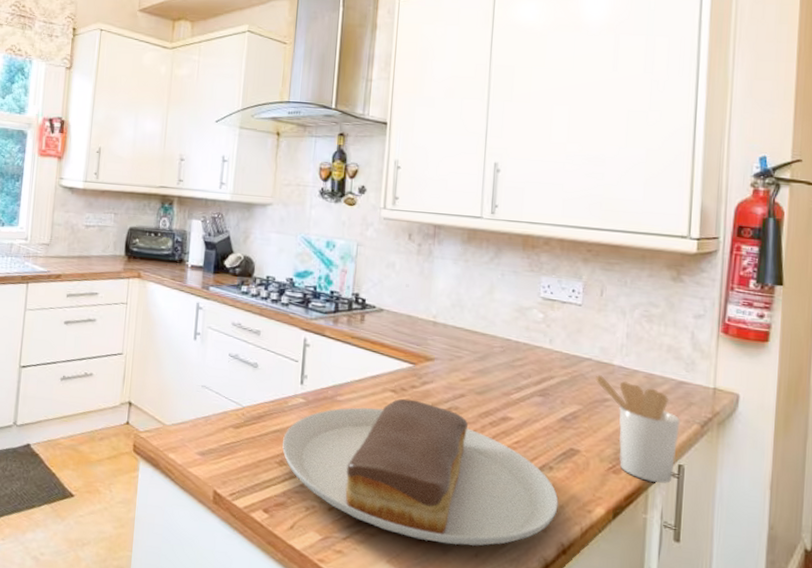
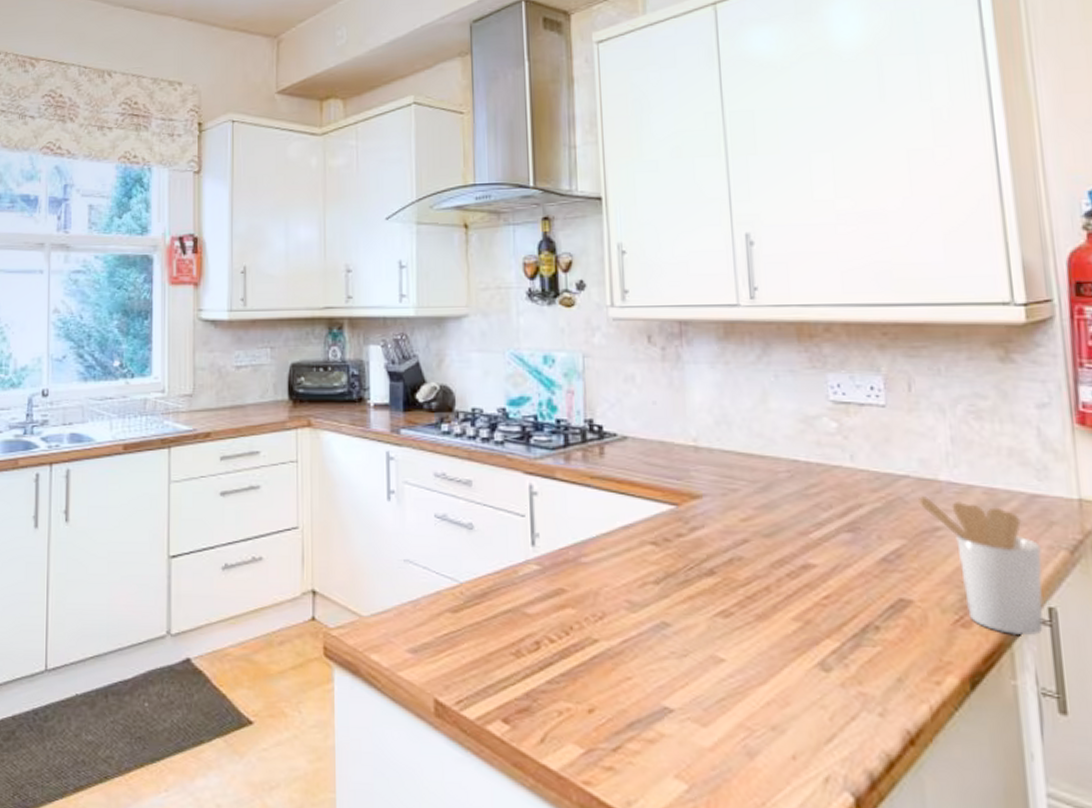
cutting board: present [282,398,559,546] -> none [517,552,895,746]

